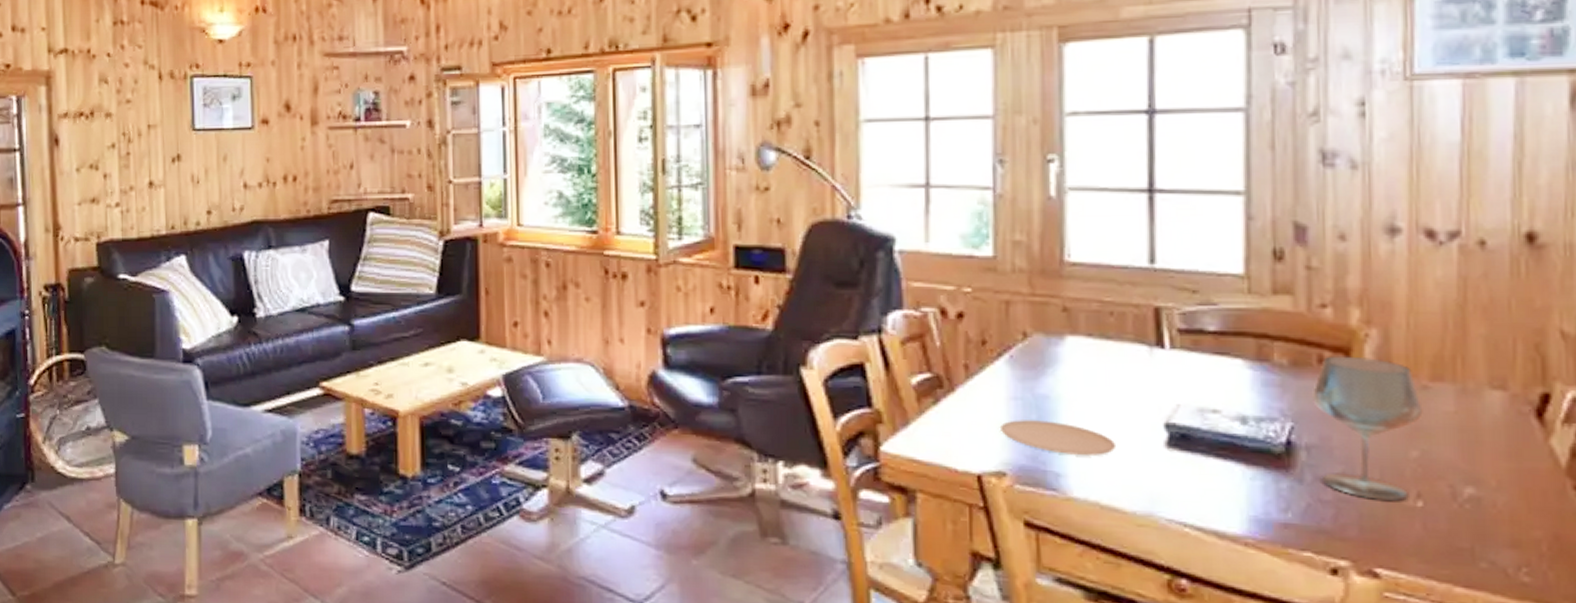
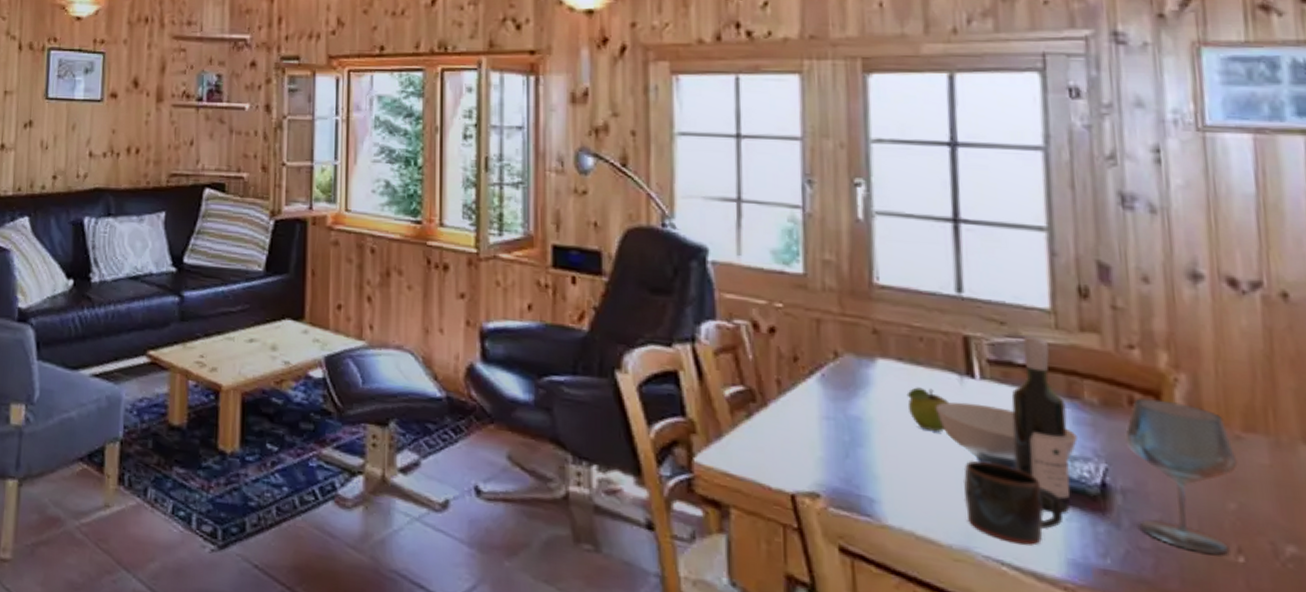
plate: present [1001,420,1117,455] -> none [813,440,930,483]
fruit: none [1095,361,1137,404] -> present [906,387,948,432]
bowl: none [1123,373,1265,434] -> present [935,402,1078,469]
mug: none [1149,428,1248,506] -> present [963,460,1064,545]
bottle: none [1200,303,1256,472] -> present [1011,336,1071,512]

